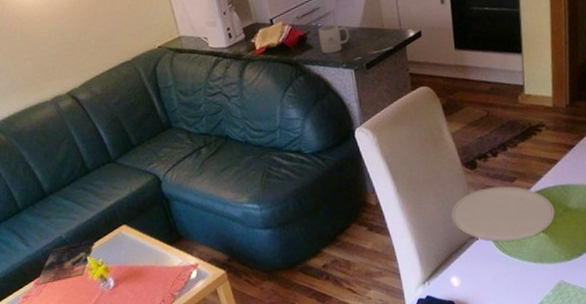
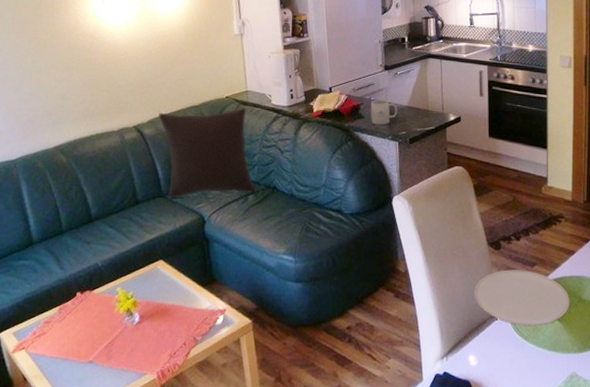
magazine: present [36,239,96,286] -> none [61,270,131,312]
pillow: none [90,55,207,163] -> present [158,107,255,198]

